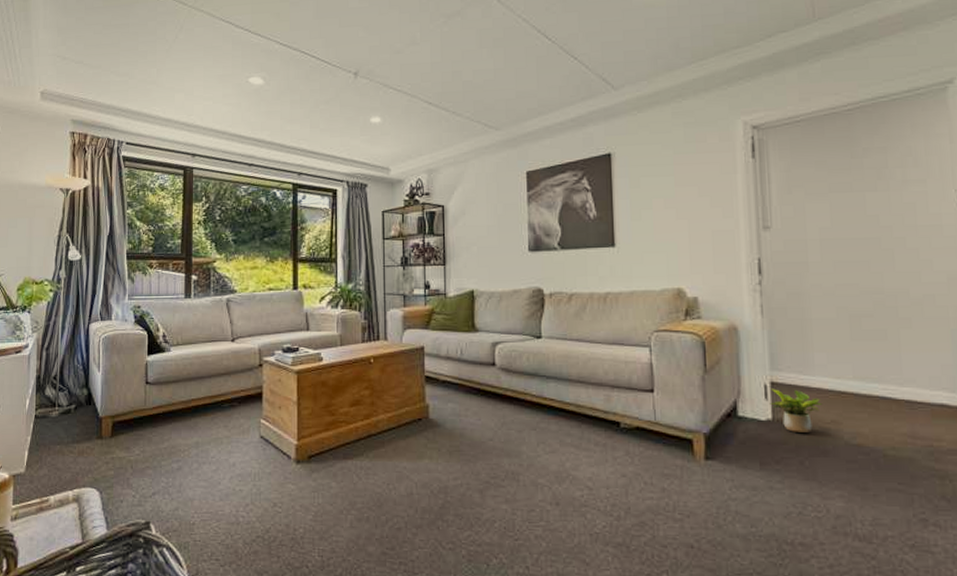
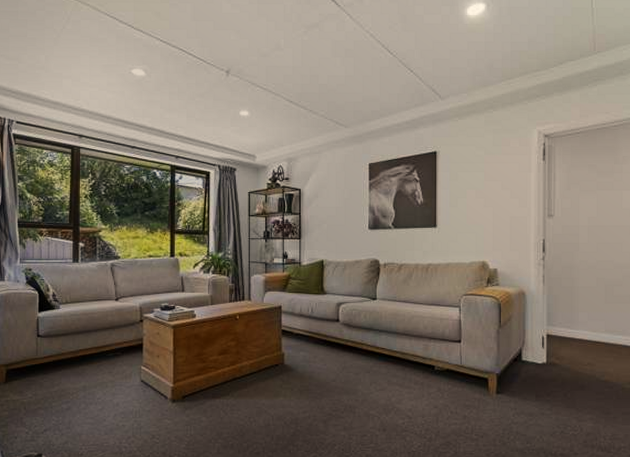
potted plant: present [770,389,823,432] -> none [545,339,583,372]

